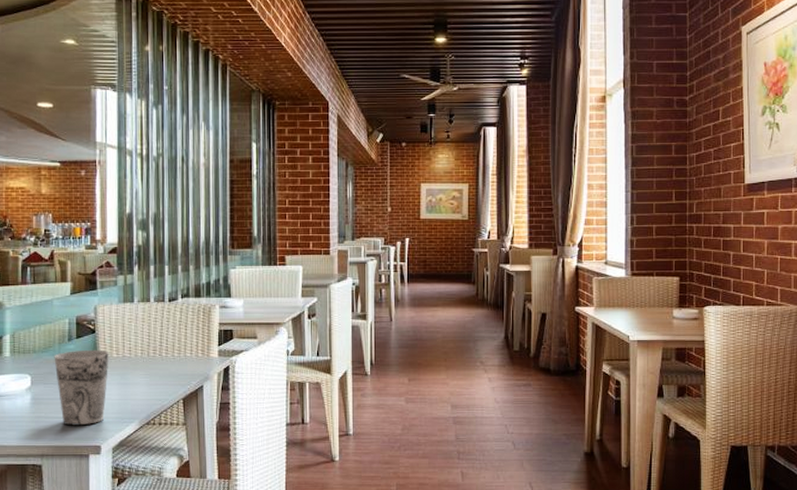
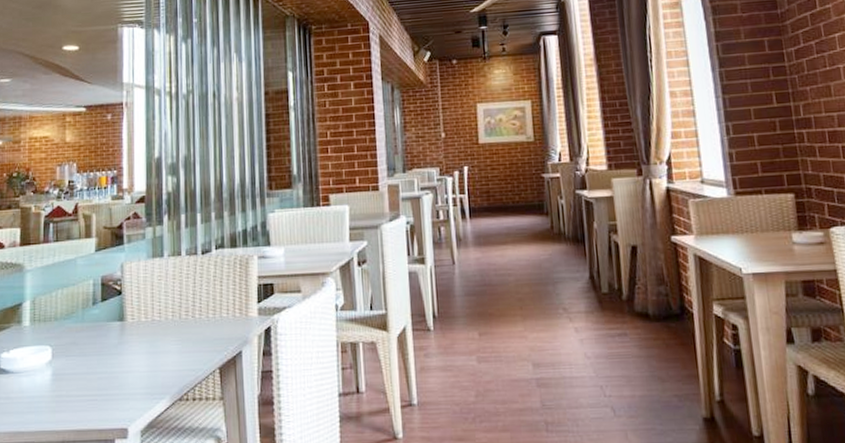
cup: present [54,349,109,426] -> none [77,313,137,405]

